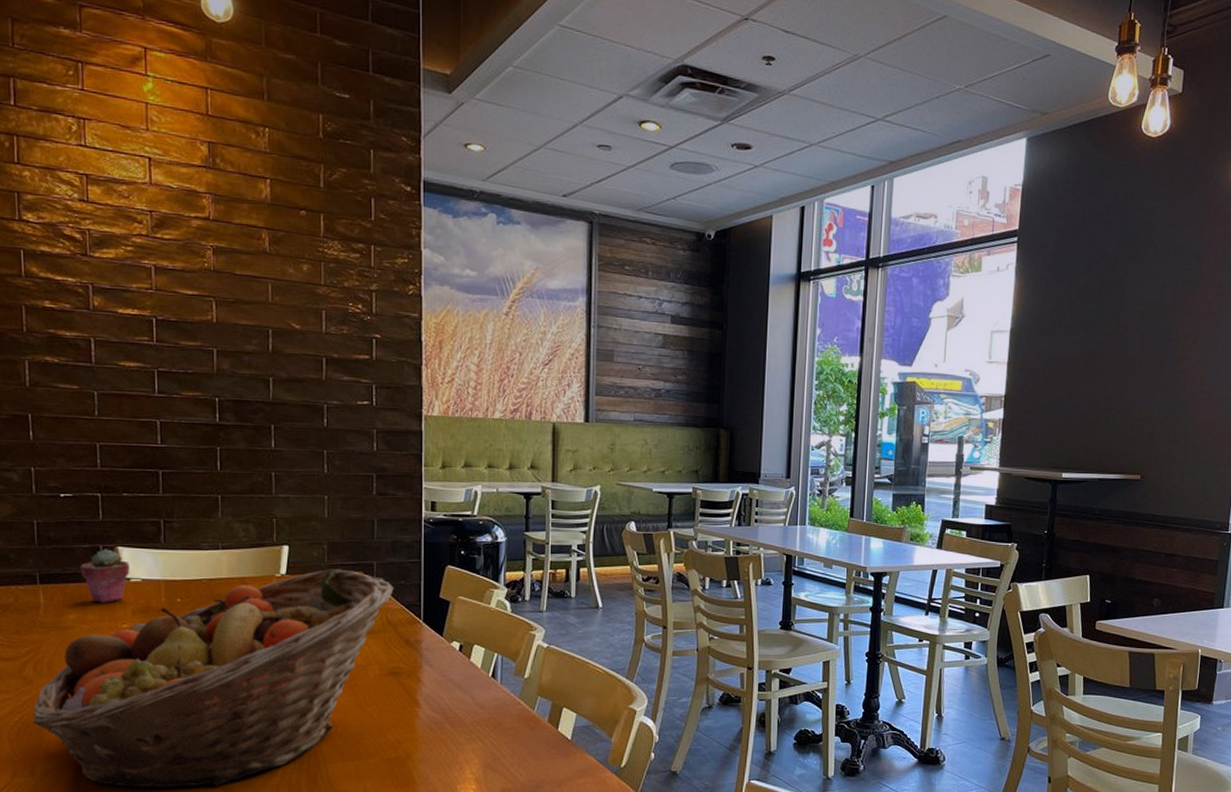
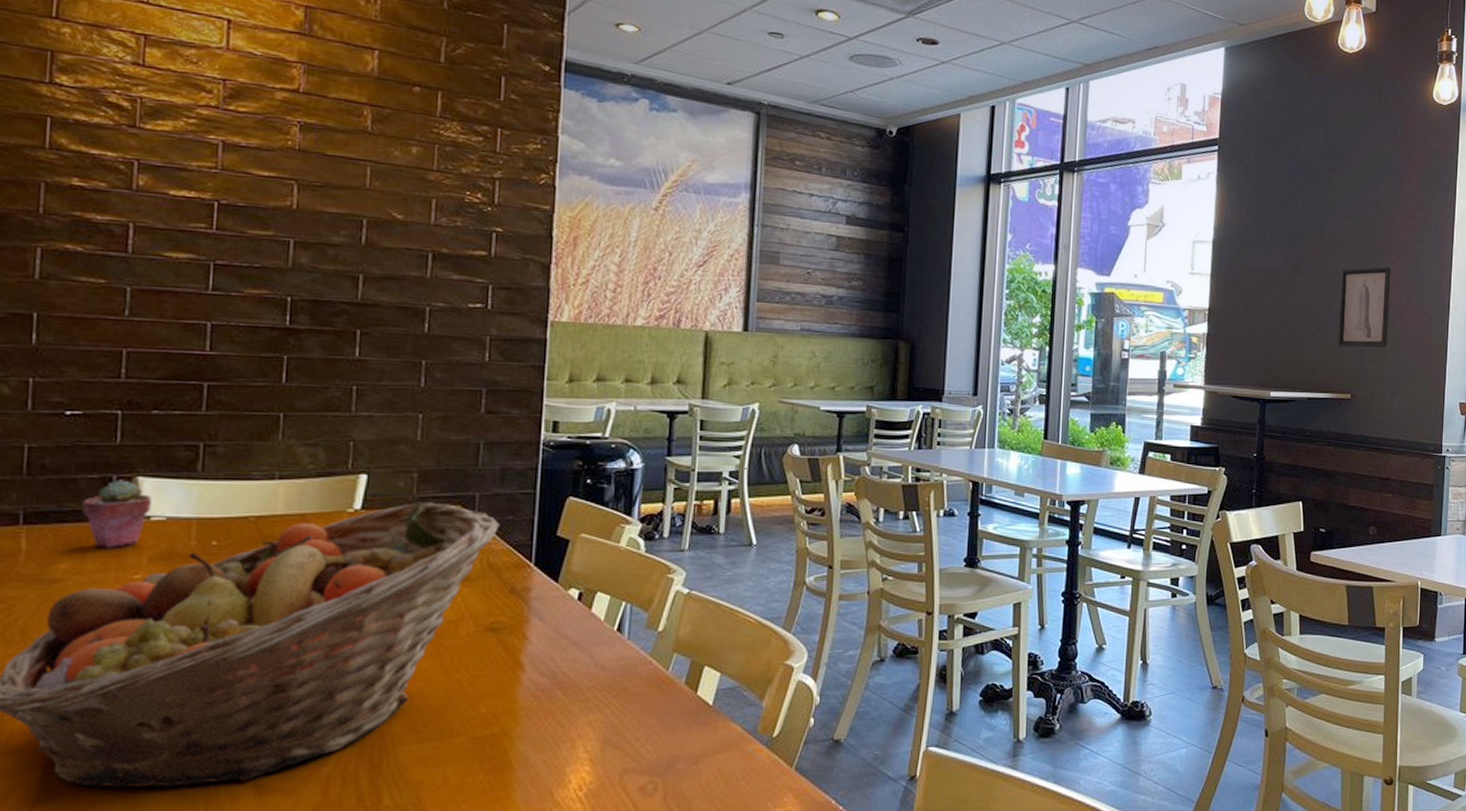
wall art: none [1129,351,1186,431] -> present [1337,266,1391,348]

